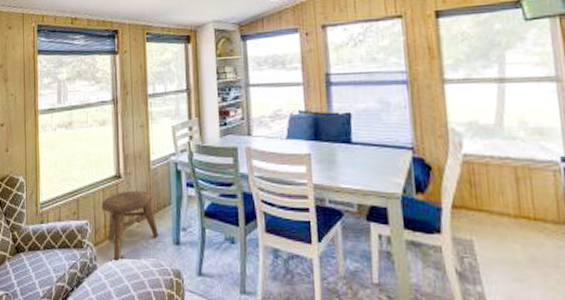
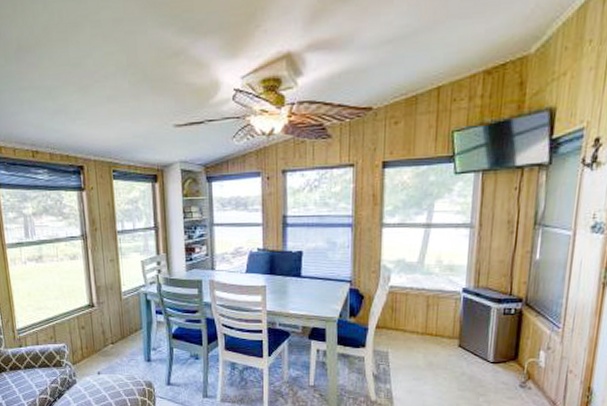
stool: present [101,190,159,262] -> none [77,317,132,377]

